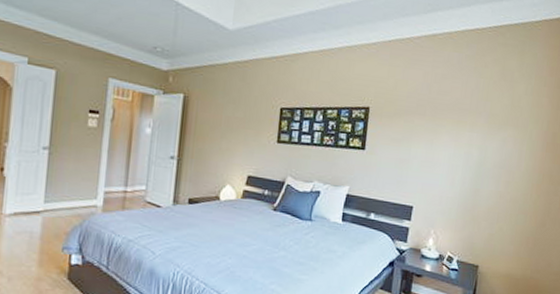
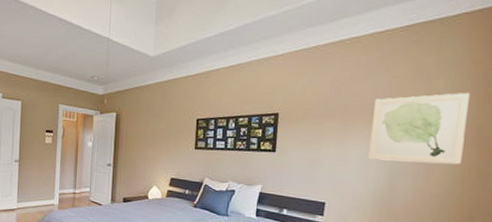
wall art: none [455,98,546,170] -> present [368,93,469,165]

